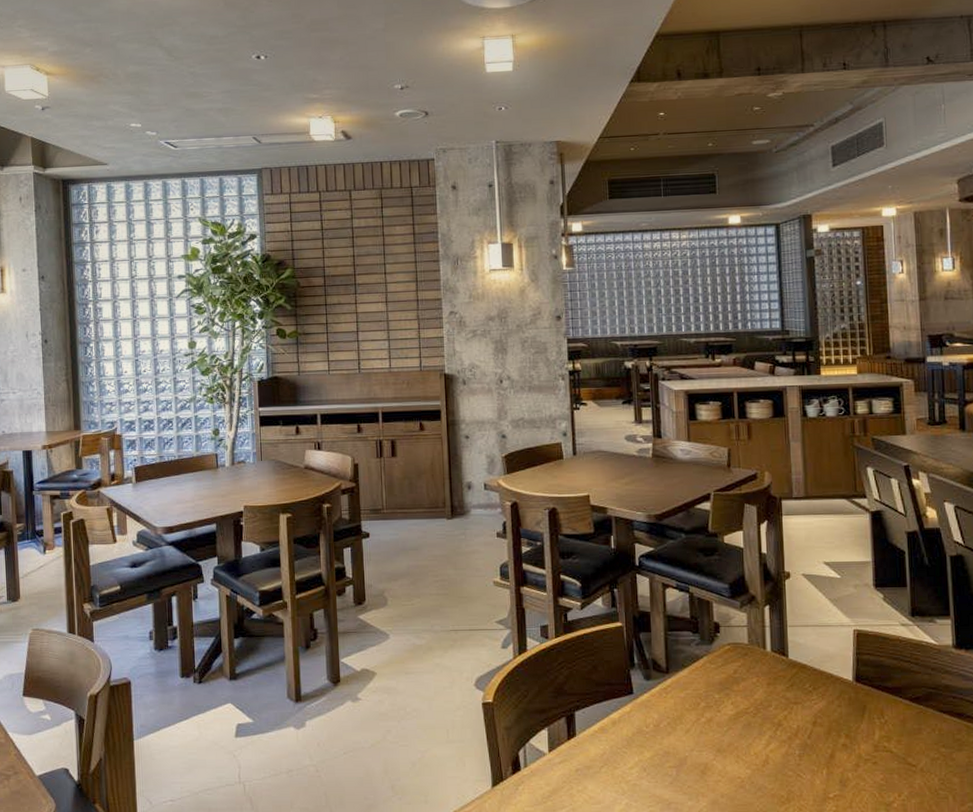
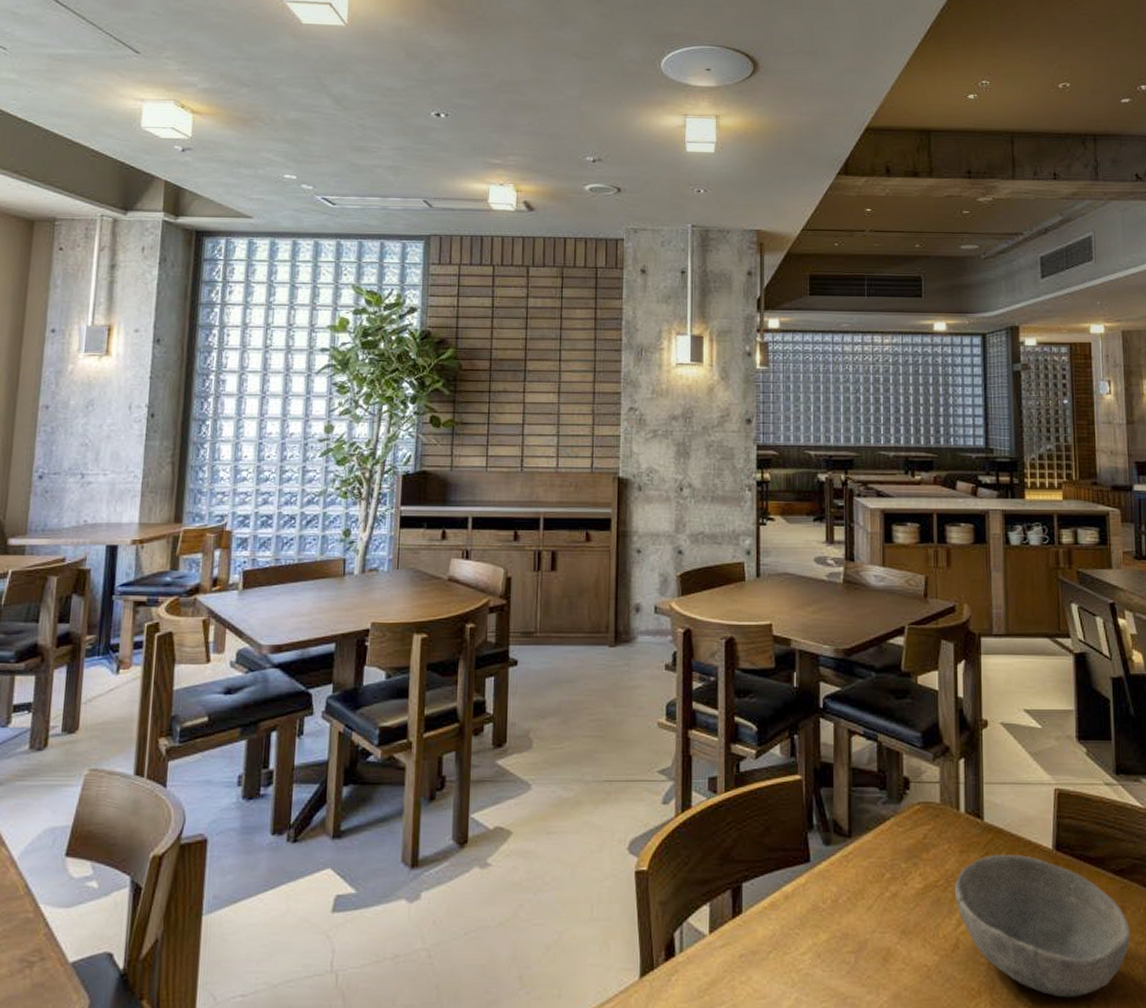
bowl: none [763,685,926,804] -> present [954,853,1130,998]

